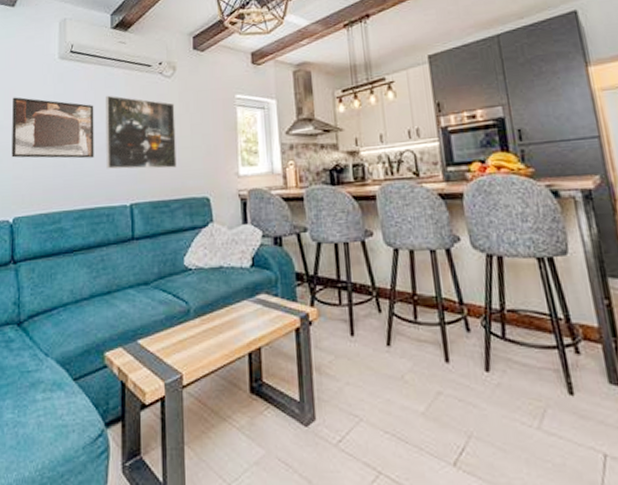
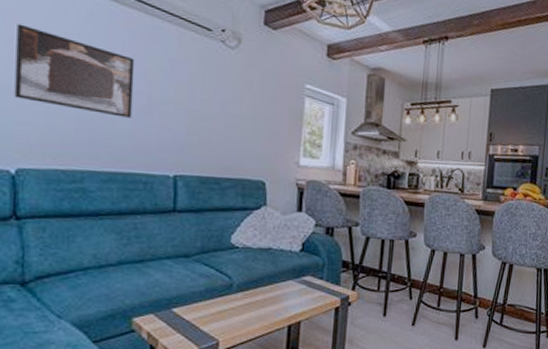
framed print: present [106,95,177,170] -> none [147,51,236,146]

